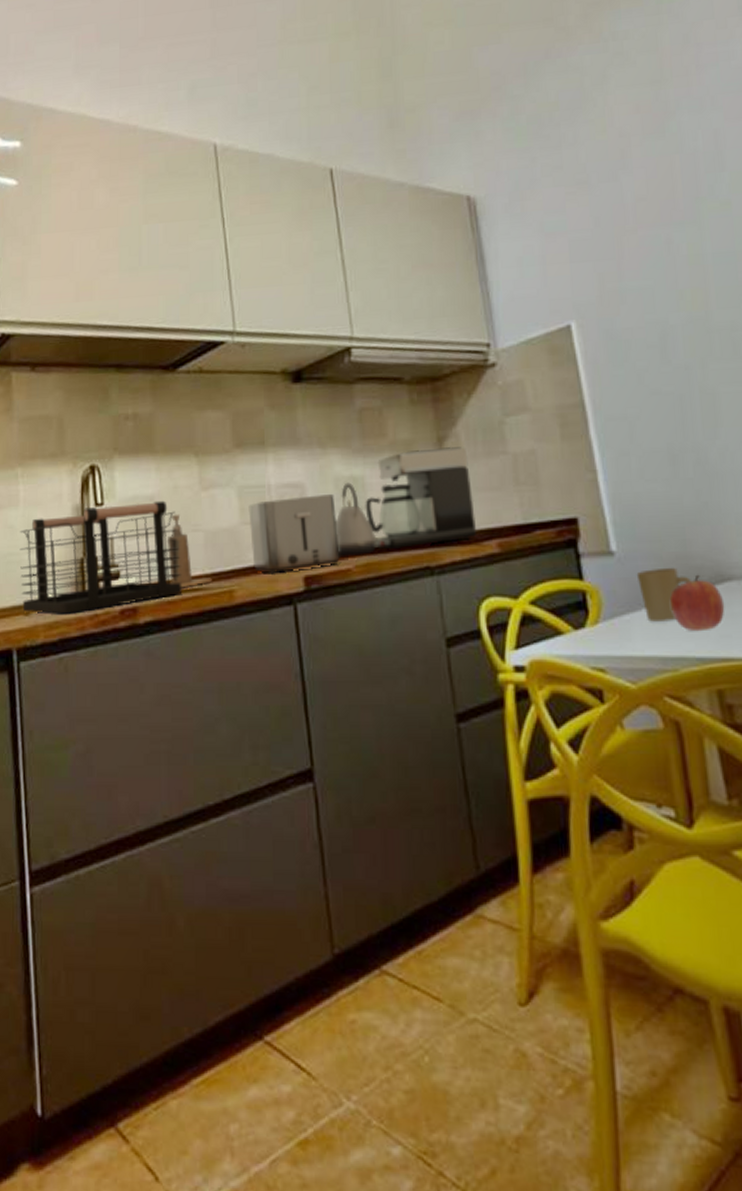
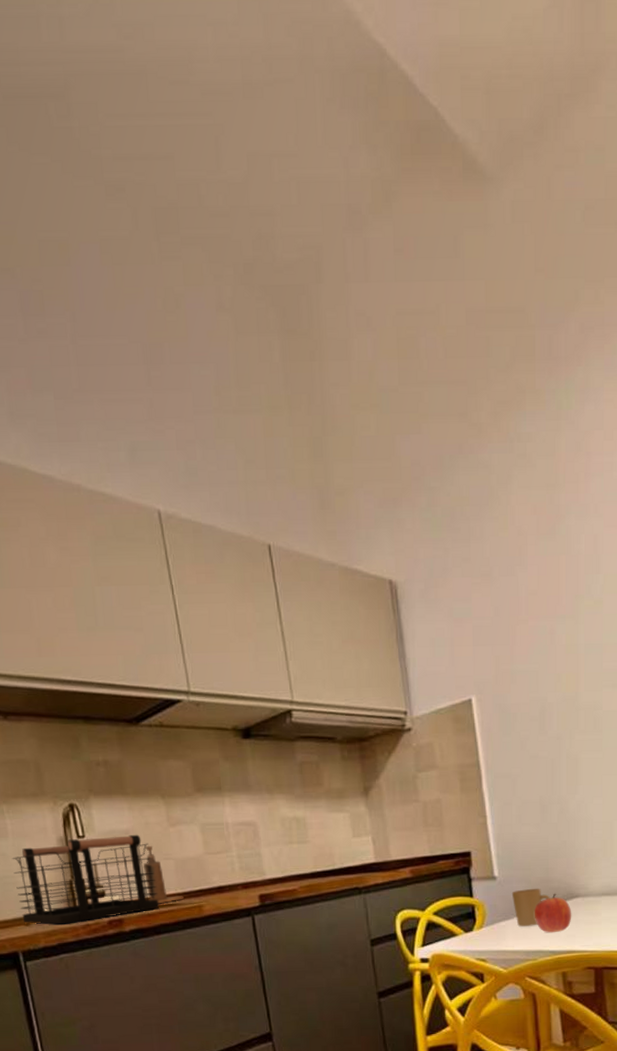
toaster: present [248,494,340,574] -> none [210,831,287,893]
kettle: present [335,482,377,558] -> none [282,822,317,881]
coffee maker: present [365,447,478,550] -> none [306,795,395,875]

